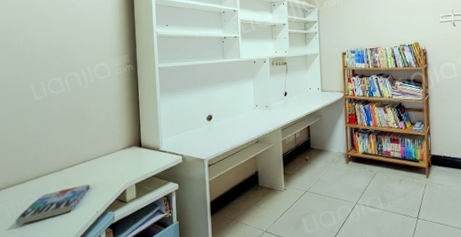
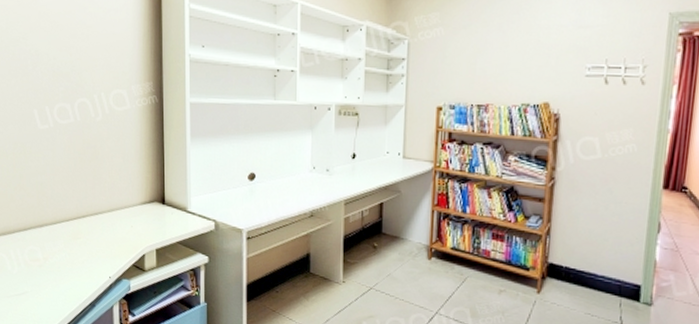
book: present [15,183,90,225] -> none [15,241,102,280]

